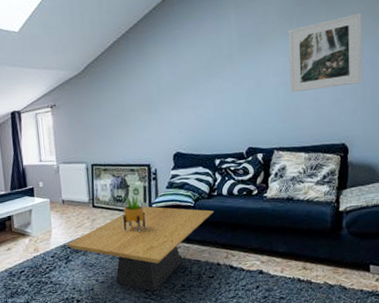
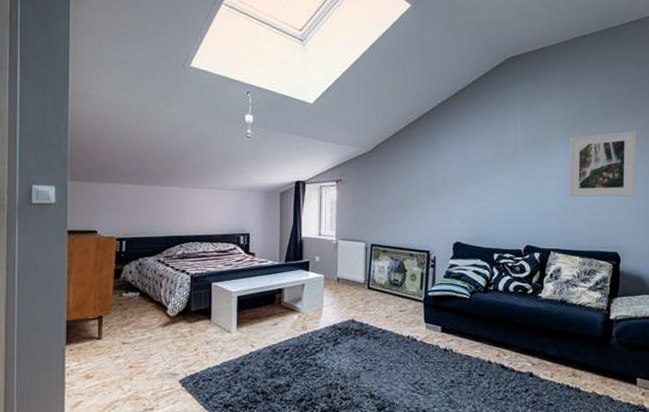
coffee table: present [67,206,214,292] -> none [337,293,489,385]
potted plant: present [122,192,146,233] -> none [397,278,420,321]

